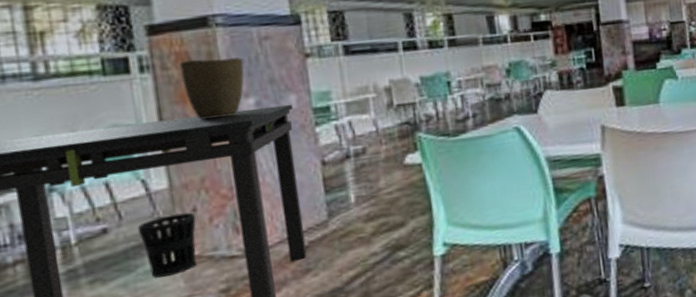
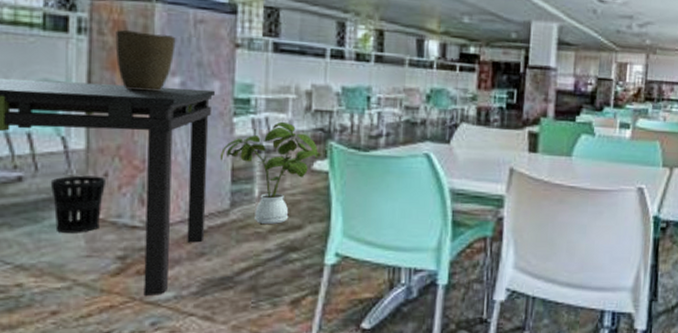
house plant: none [308,122,411,228] -> present [219,121,321,224]

